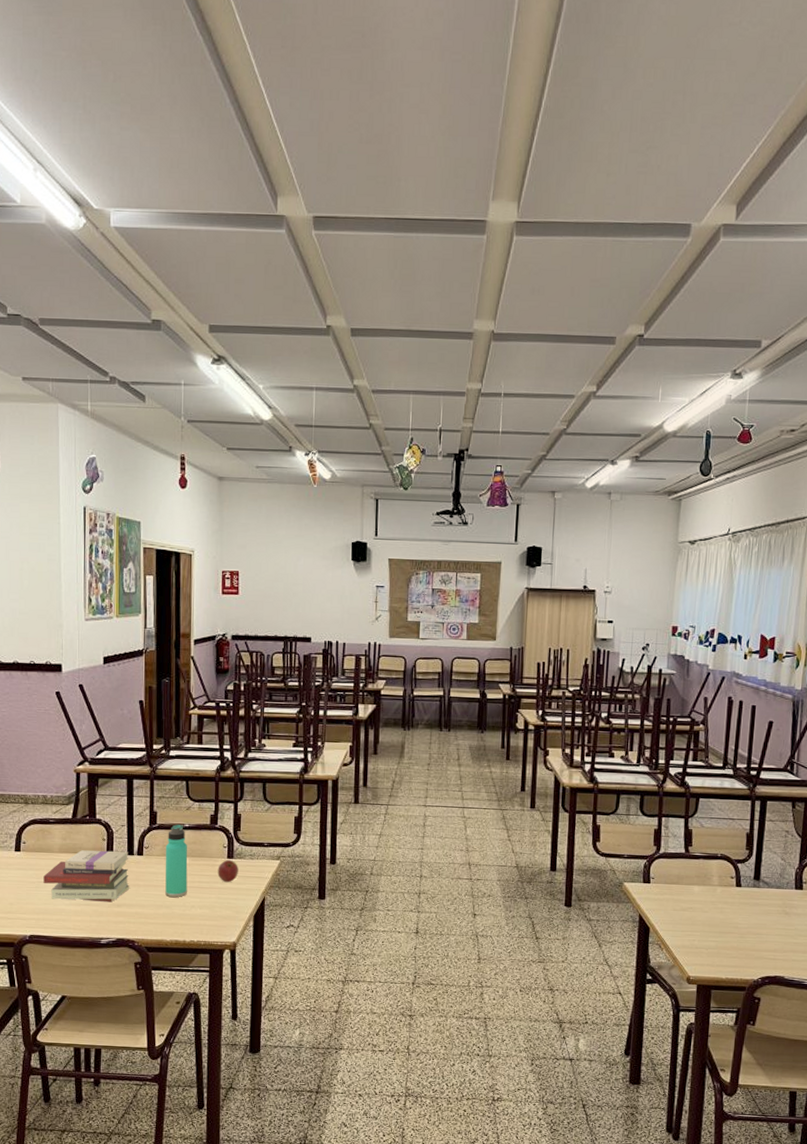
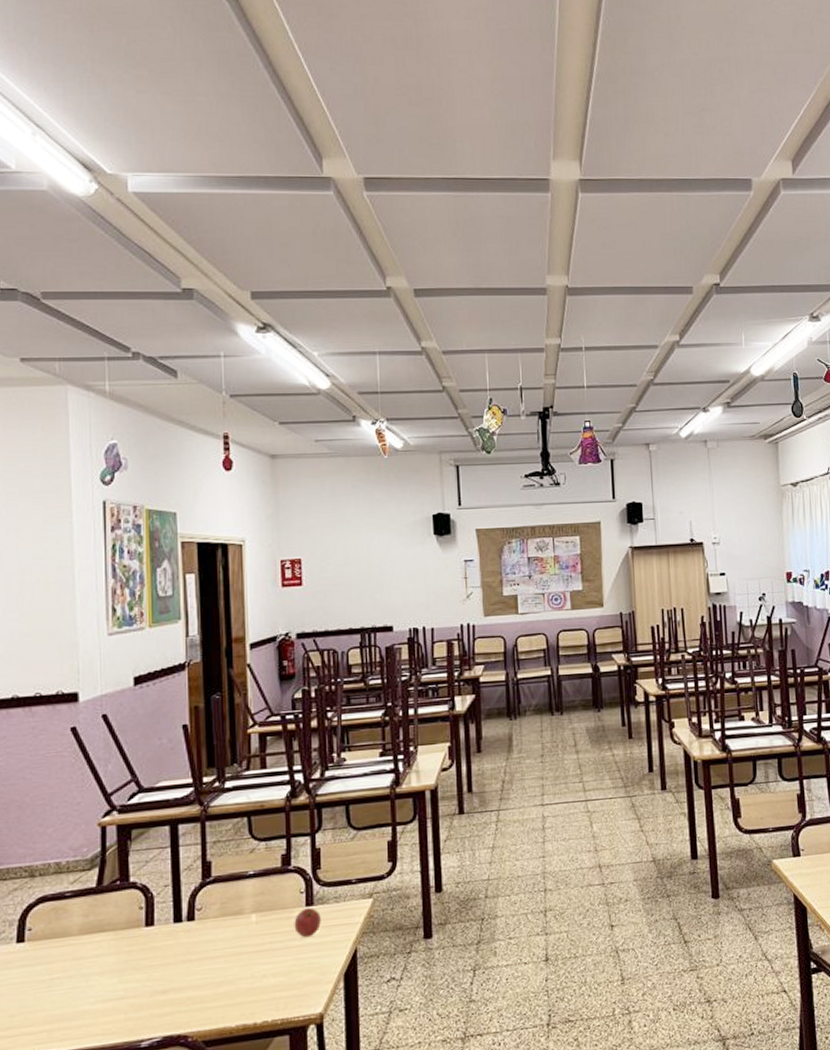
books: present [43,850,130,902] -> none [58,918,179,1000]
thermos bottle: present [165,824,188,897] -> none [224,873,256,969]

